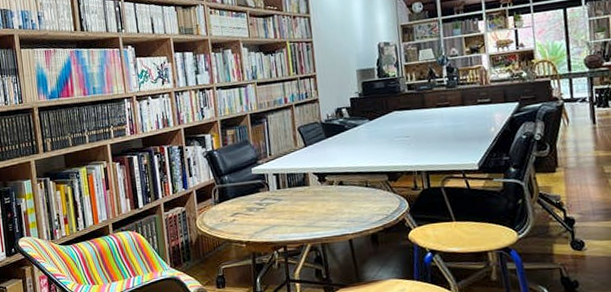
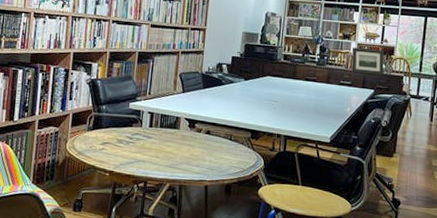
picture frame: none [483,56,526,89] -> present [351,47,385,76]

